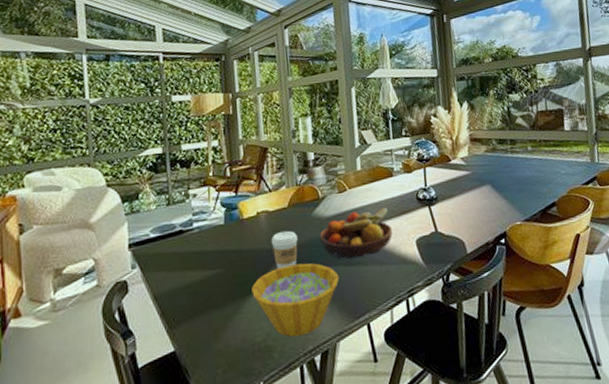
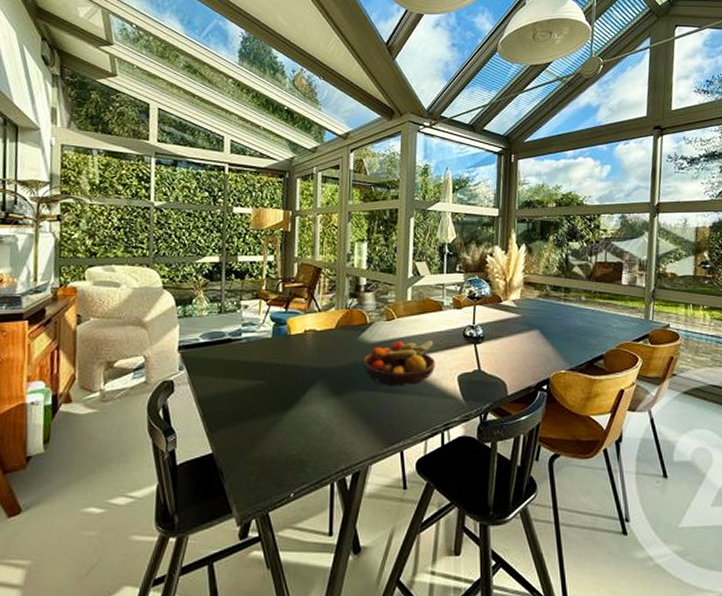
bowl: present [251,263,340,337] -> none [292,385,378,455]
coffee cup: present [271,230,298,270] -> none [315,351,341,388]

